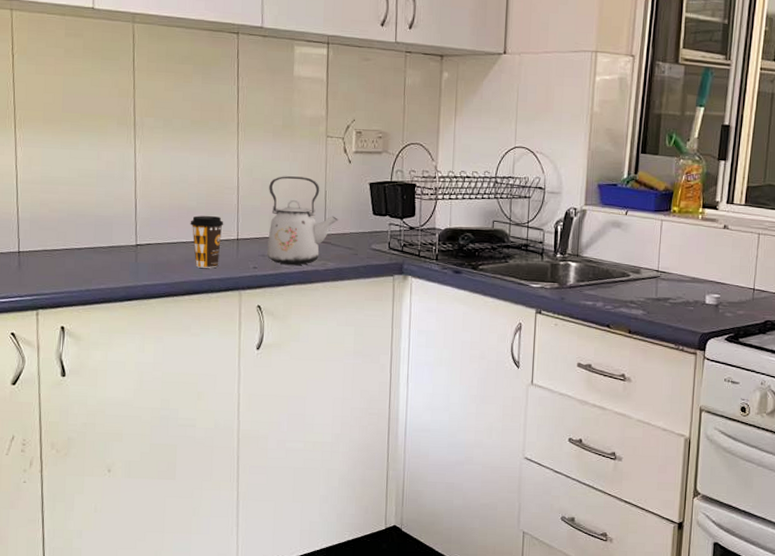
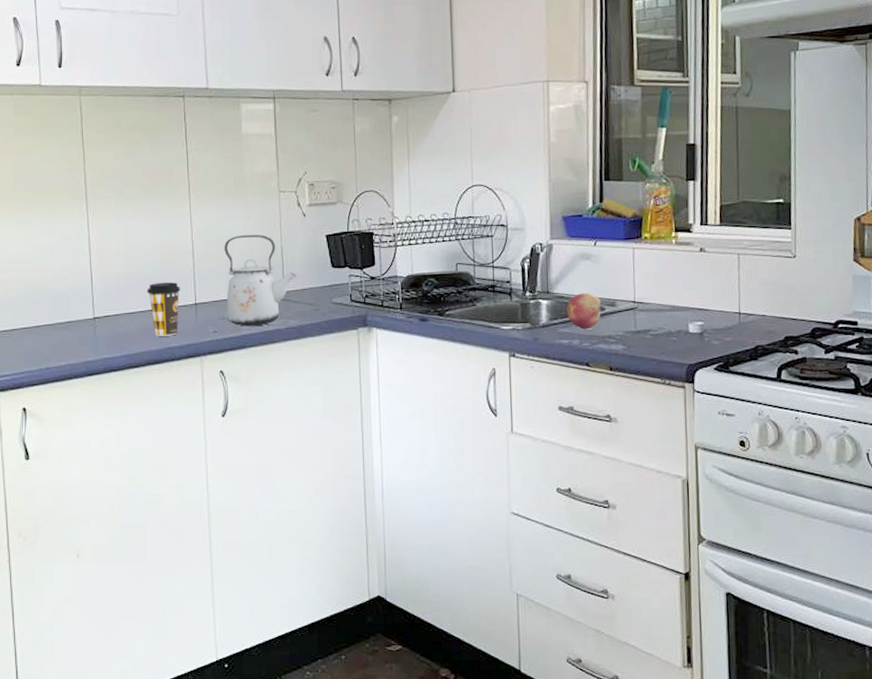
fruit: none [593,259,626,294] -> present [566,293,601,330]

